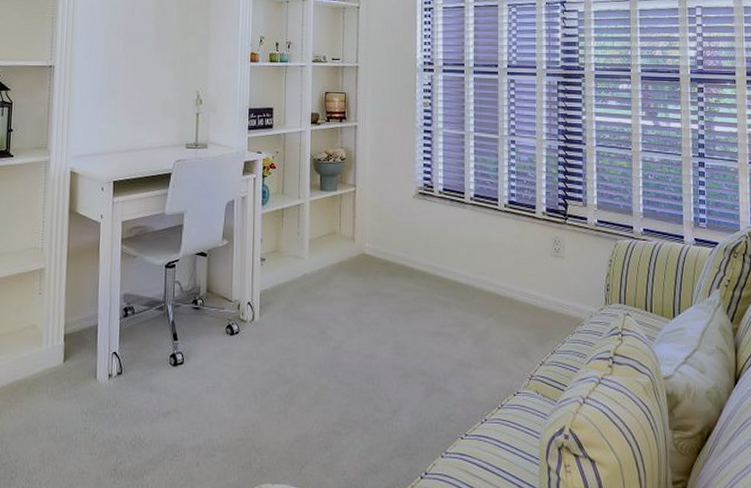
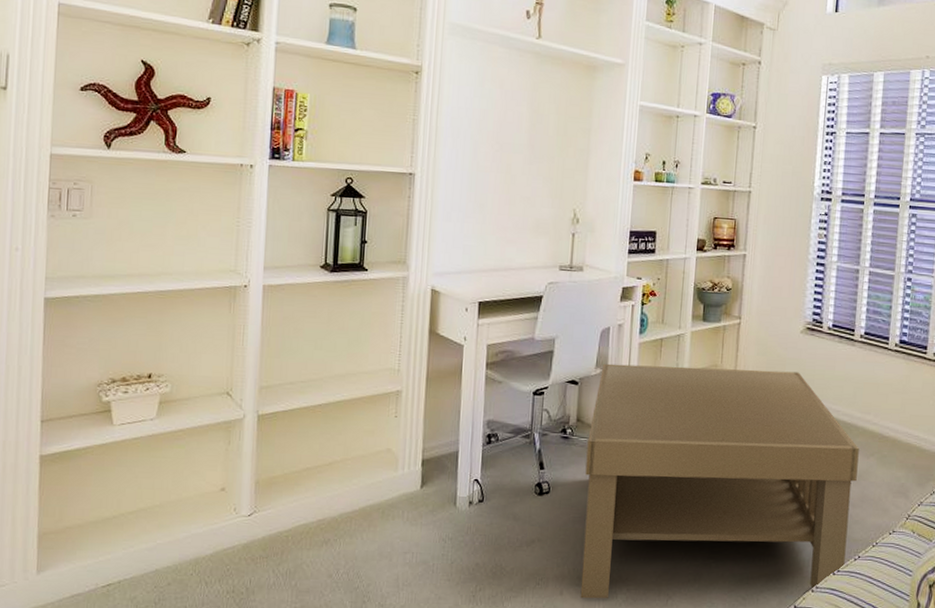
coffee table: none [216,235,478,470] -> present [580,363,859,599]

